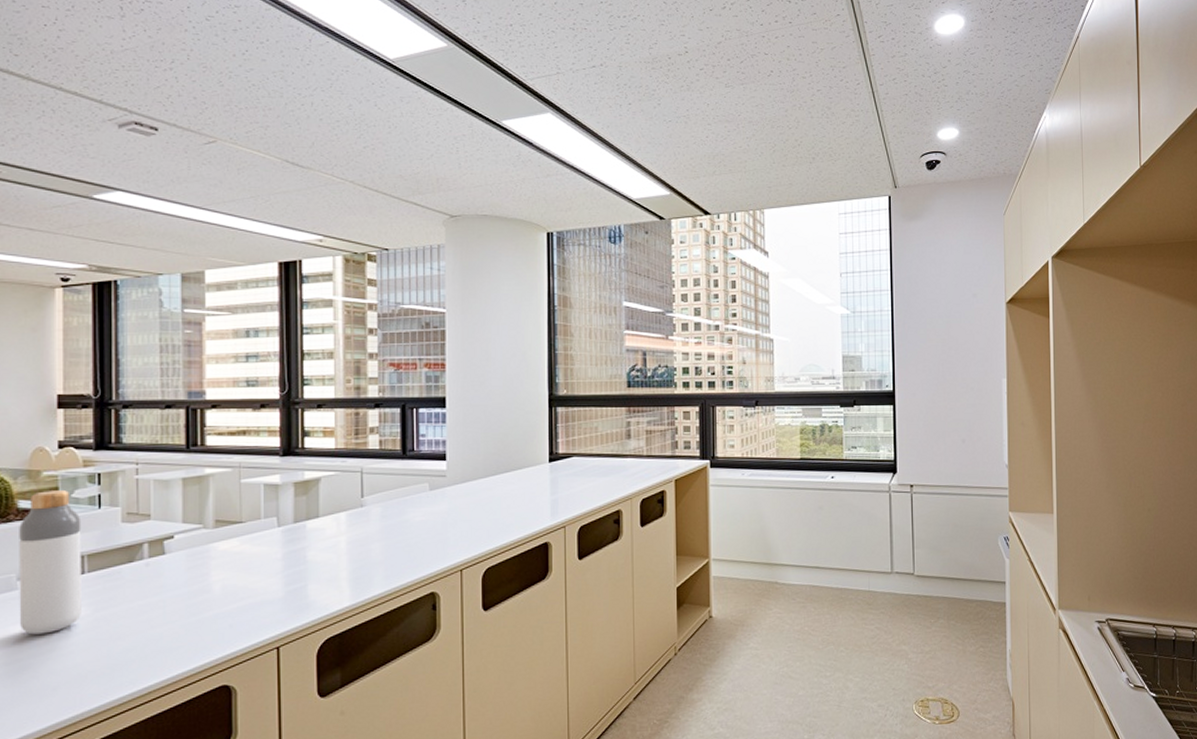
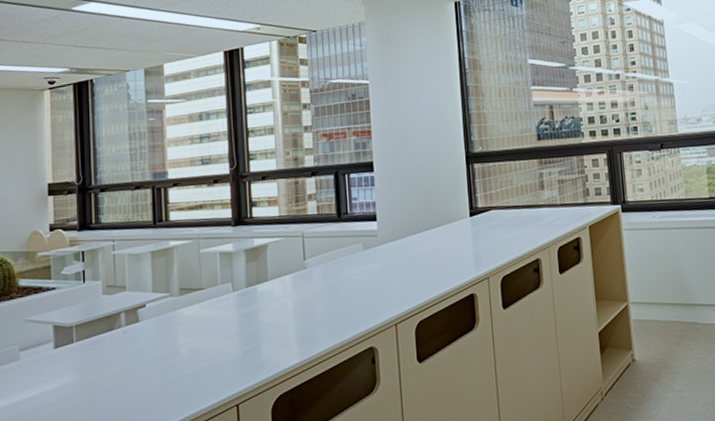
bottle: present [19,490,82,635] -> none [20,268,72,400]

